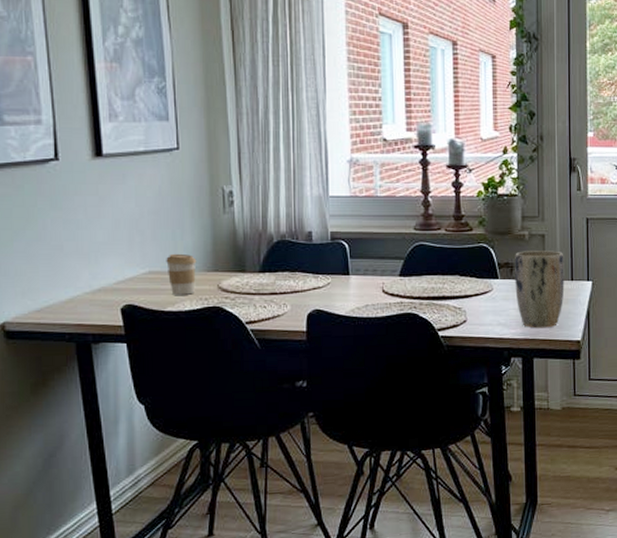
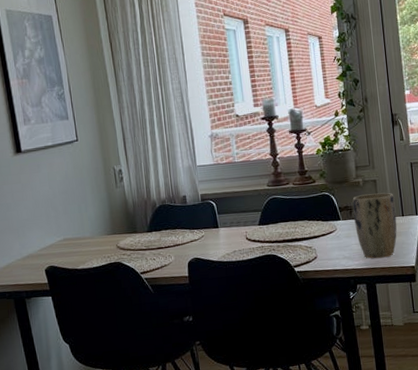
coffee cup: present [166,253,197,295] -> none [75,222,100,256]

